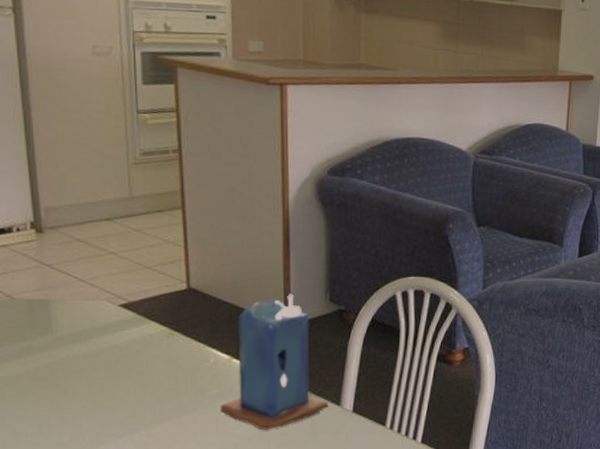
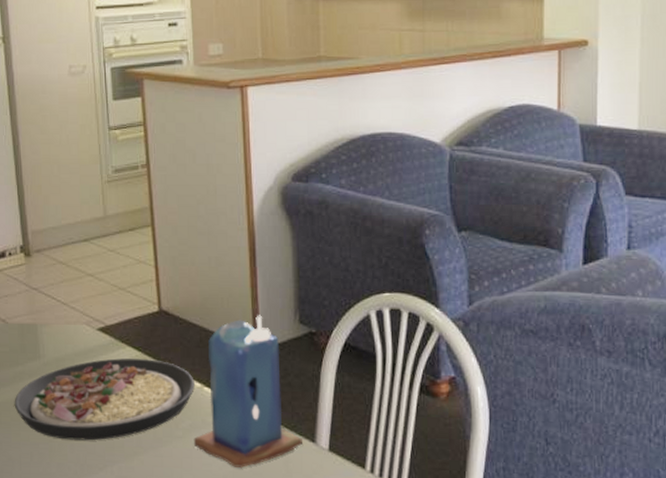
plate: none [20,333,223,411] -> present [14,358,195,441]

